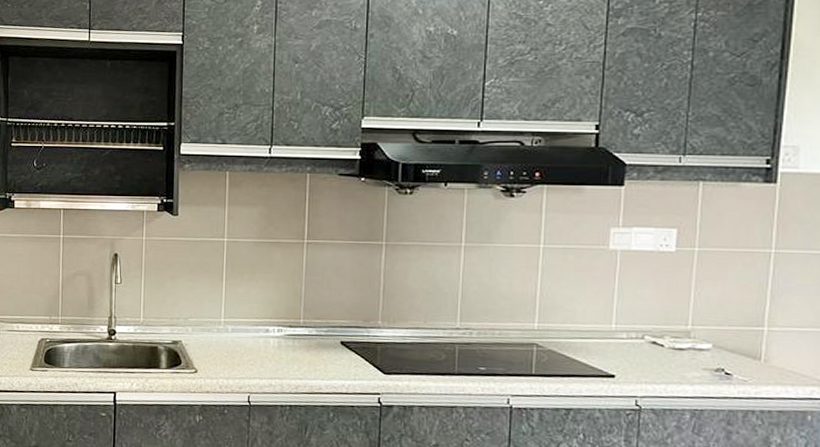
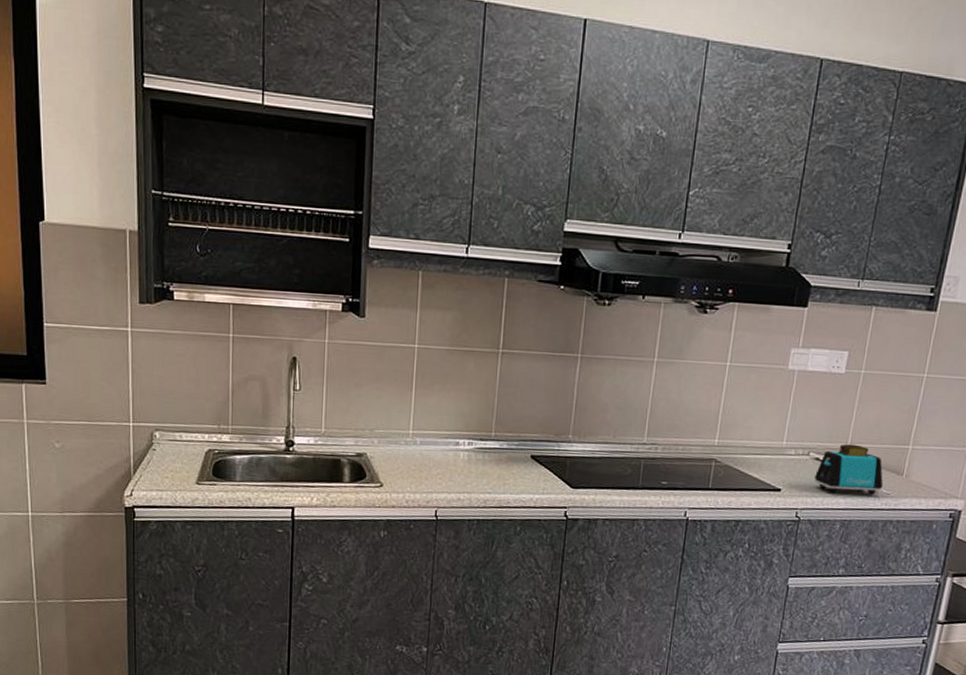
toaster: none [653,326,738,382] -> present [814,443,884,495]

